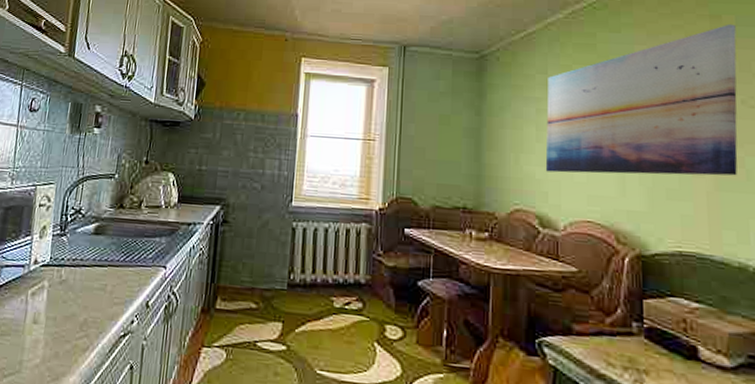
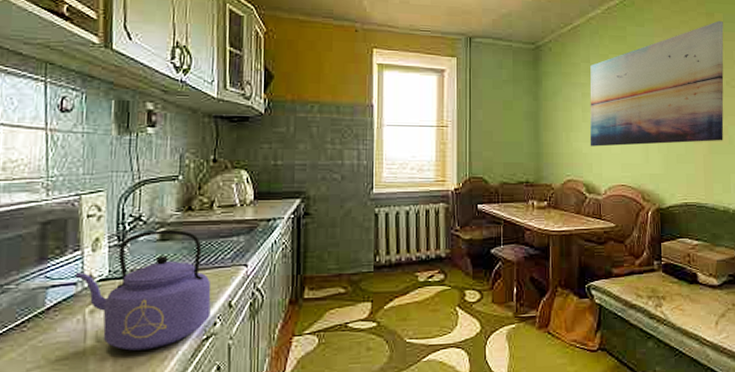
kettle: none [23,224,133,339] -> present [74,230,211,351]

